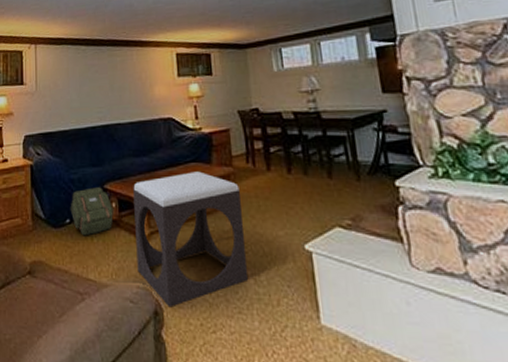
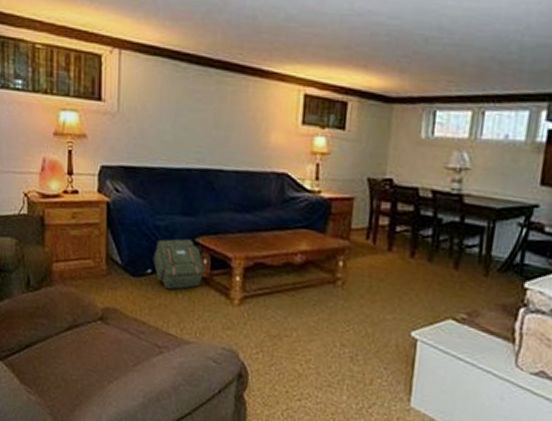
footstool: present [133,171,249,308] -> none [225,238,353,372]

